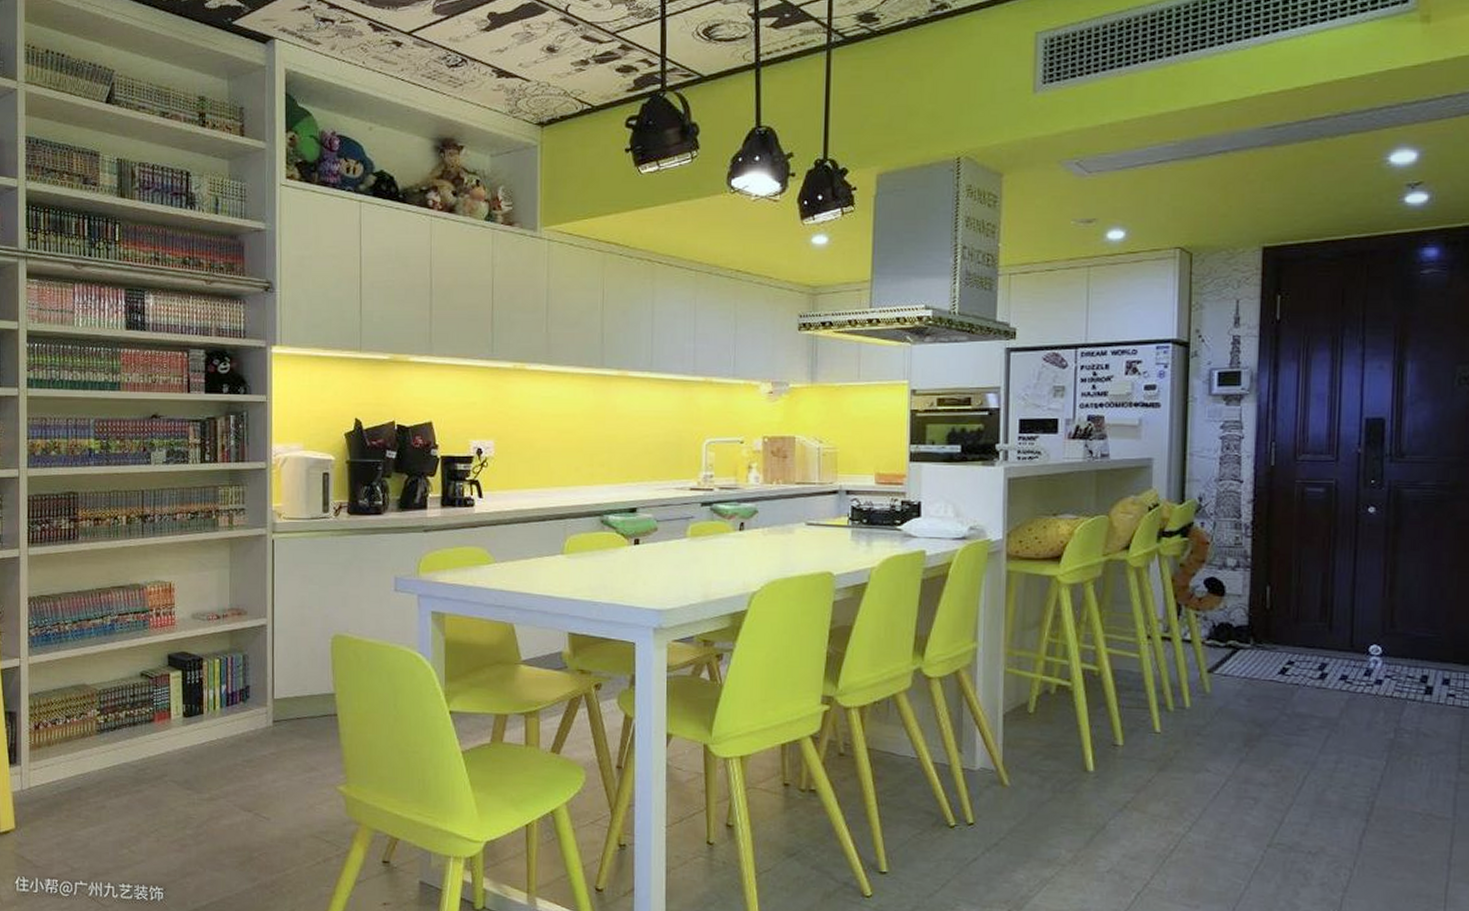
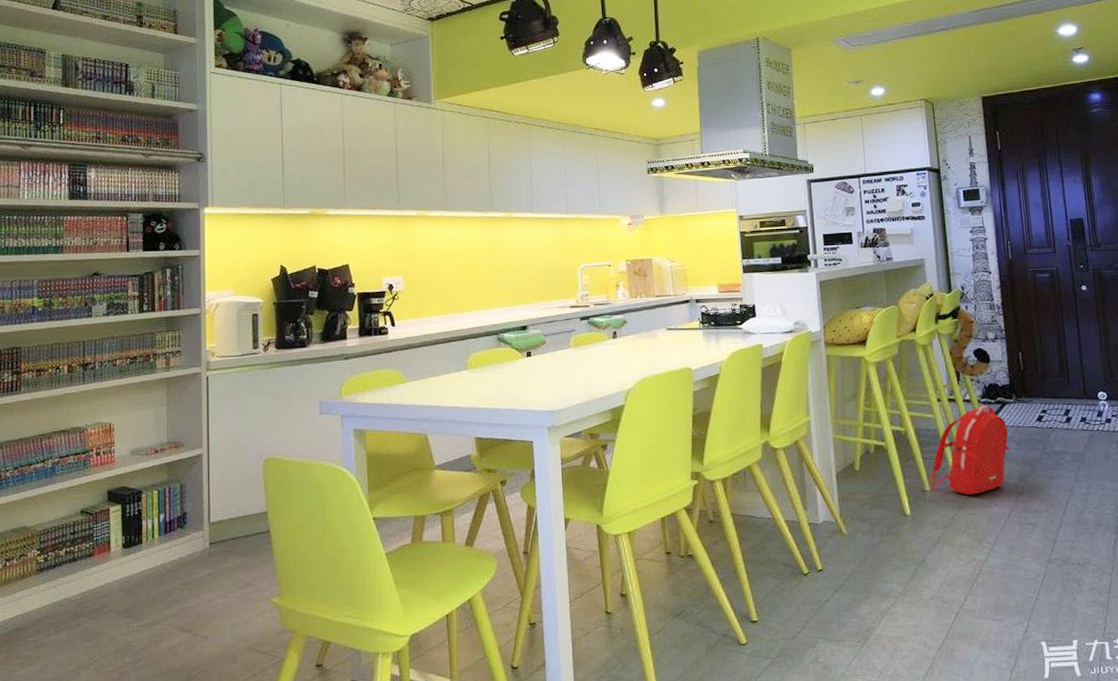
backpack: none [1125,648,1238,756] -> present [930,405,1010,495]

